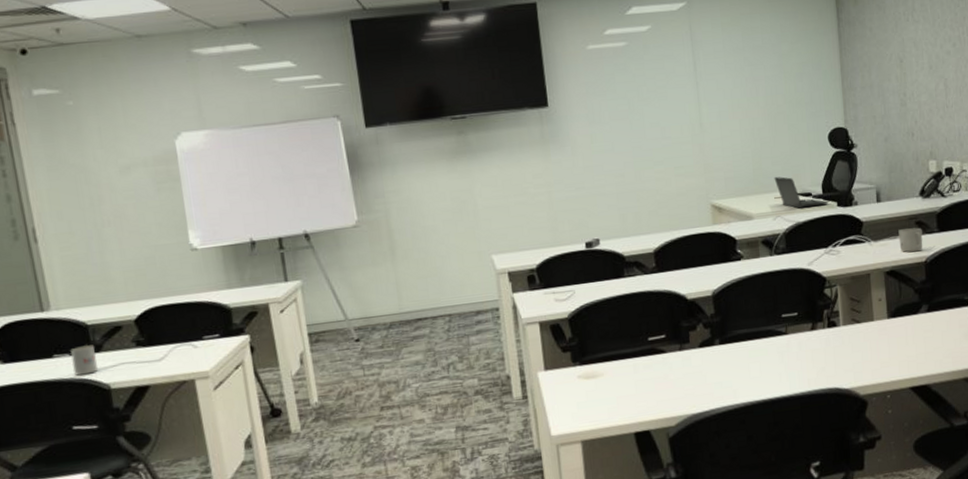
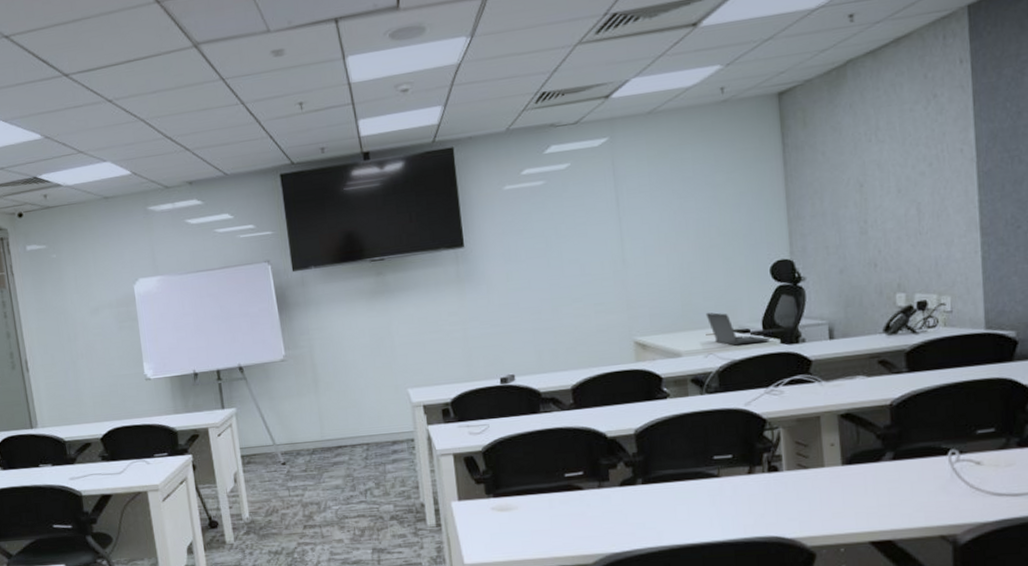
mug: present [70,345,99,376] -> none [52,458,73,483]
mug: present [898,227,923,253] -> none [856,367,888,394]

